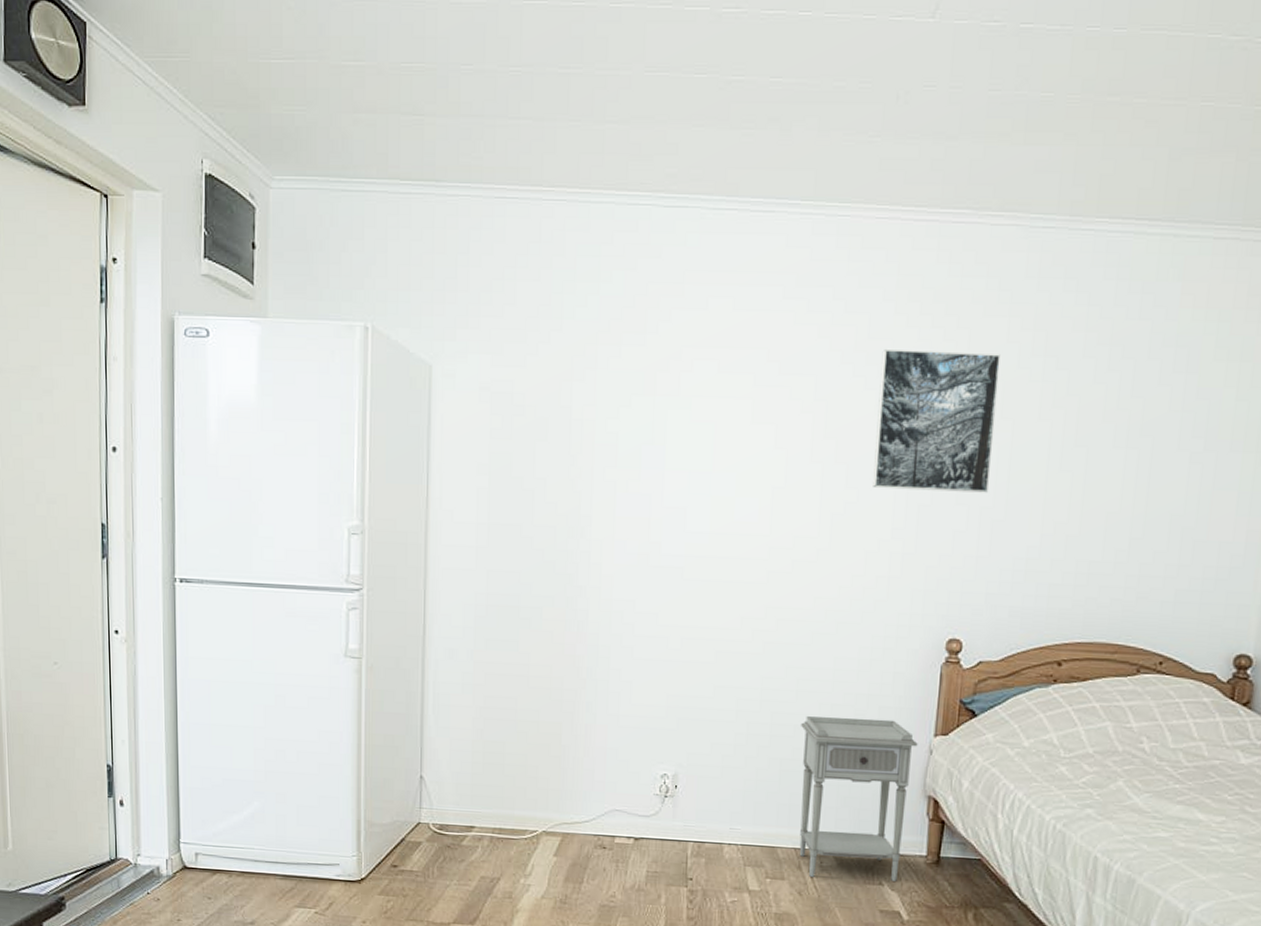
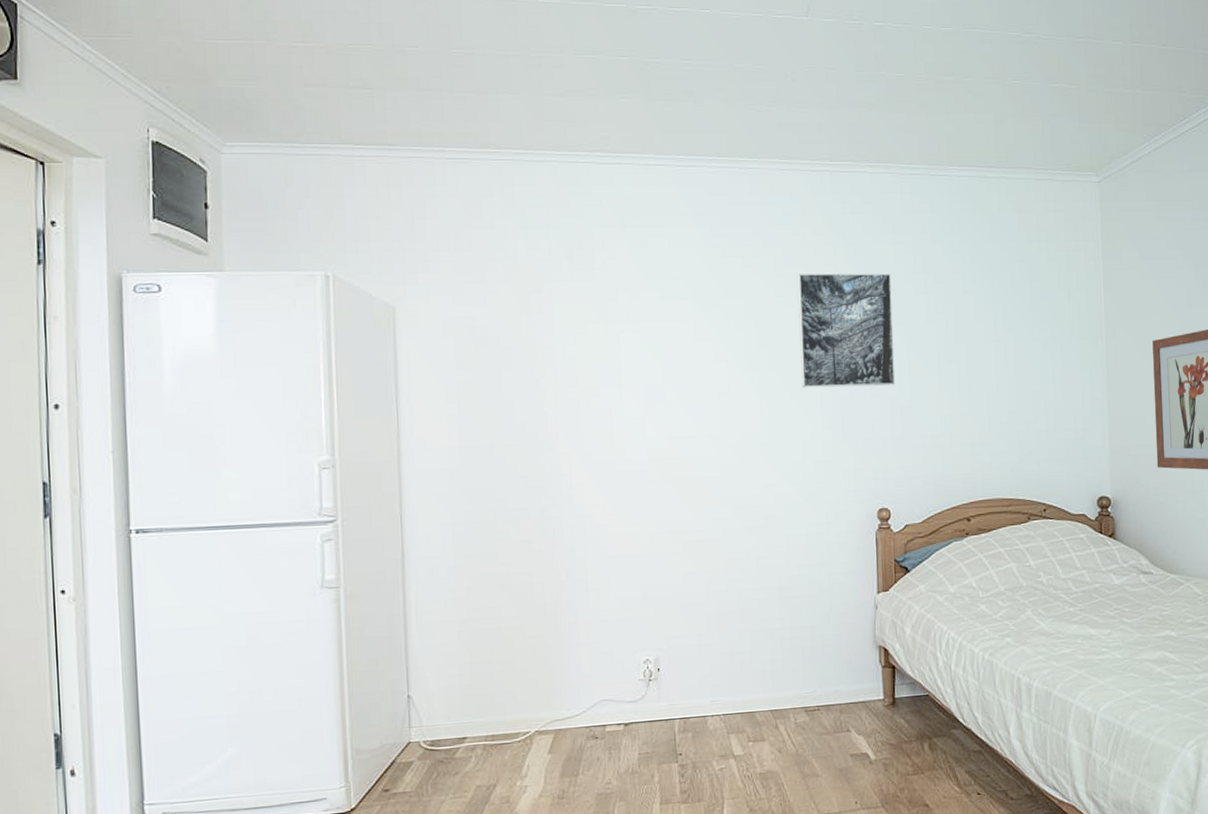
nightstand: present [799,716,918,881] -> none [764,583,865,735]

